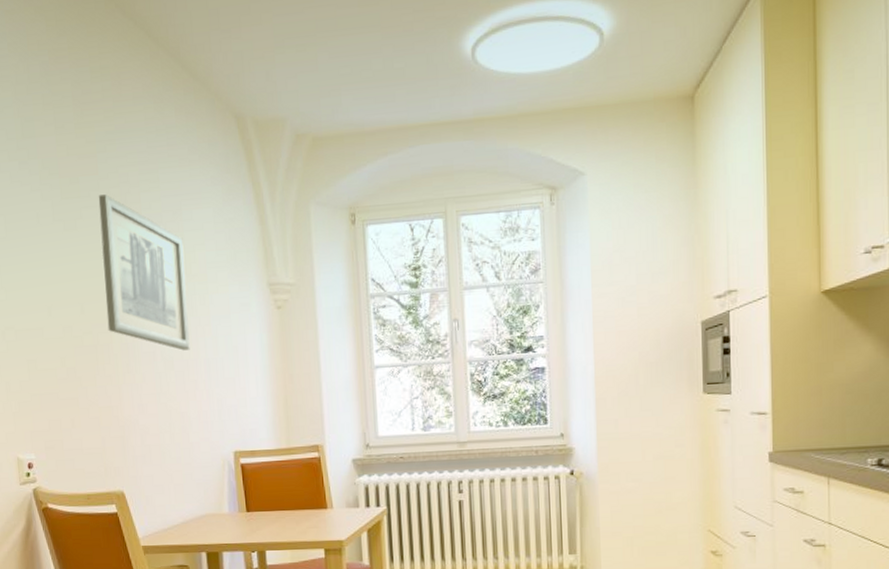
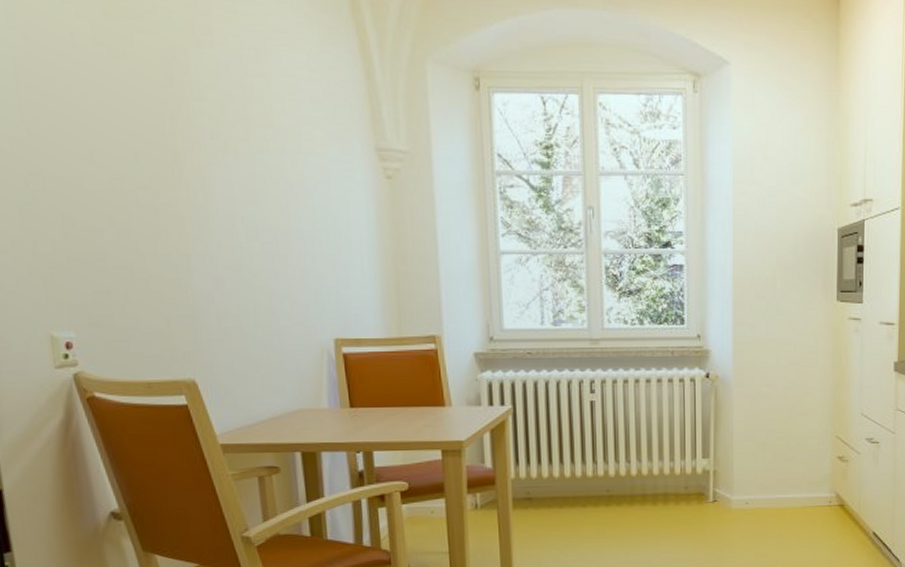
wall art: present [98,194,190,351] -> none [155,19,279,218]

